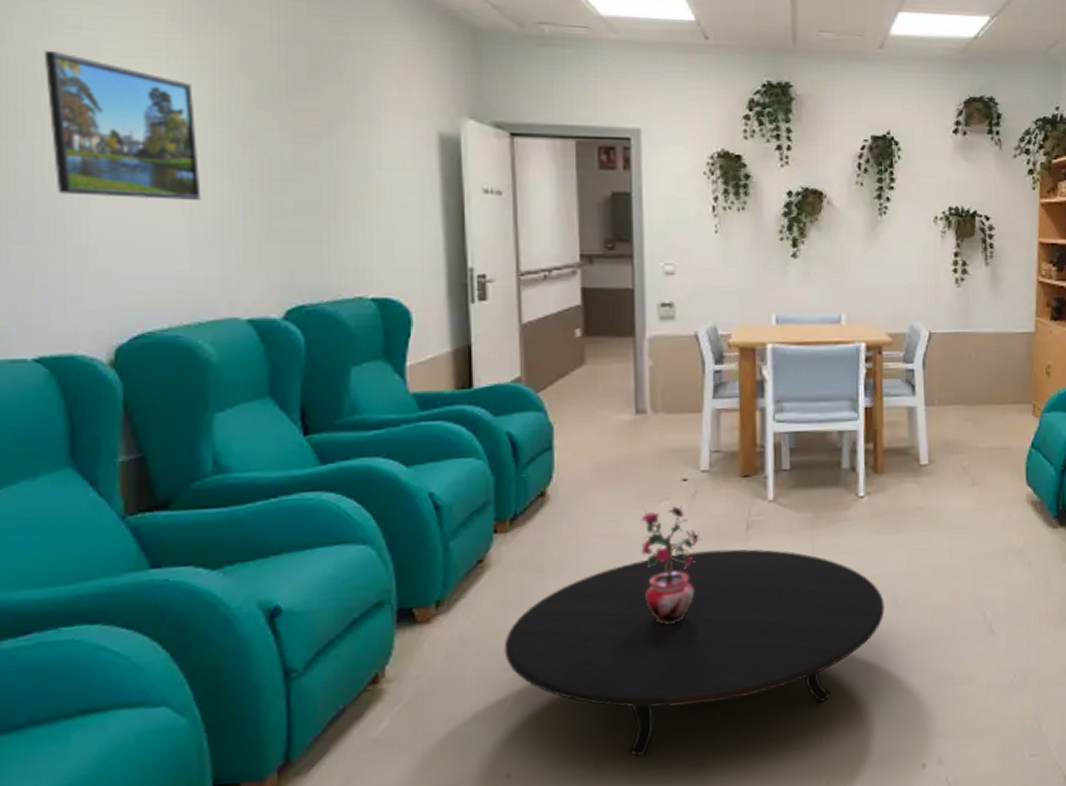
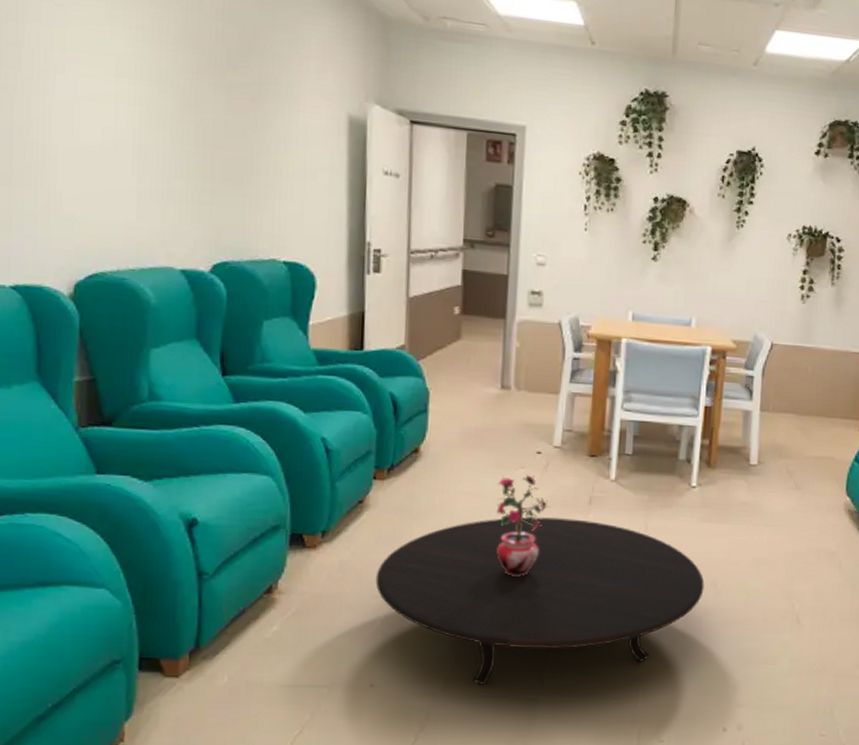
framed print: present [43,50,201,200] -> none [23,13,148,159]

